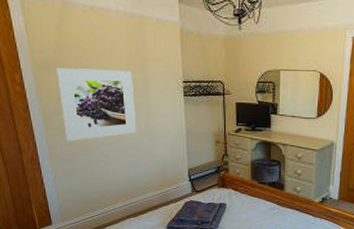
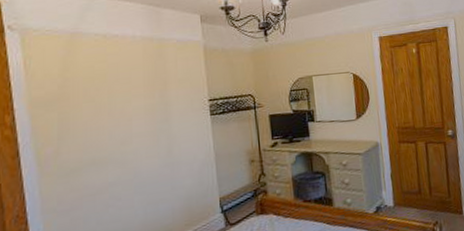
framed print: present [56,68,137,141] -> none [59,96,156,187]

